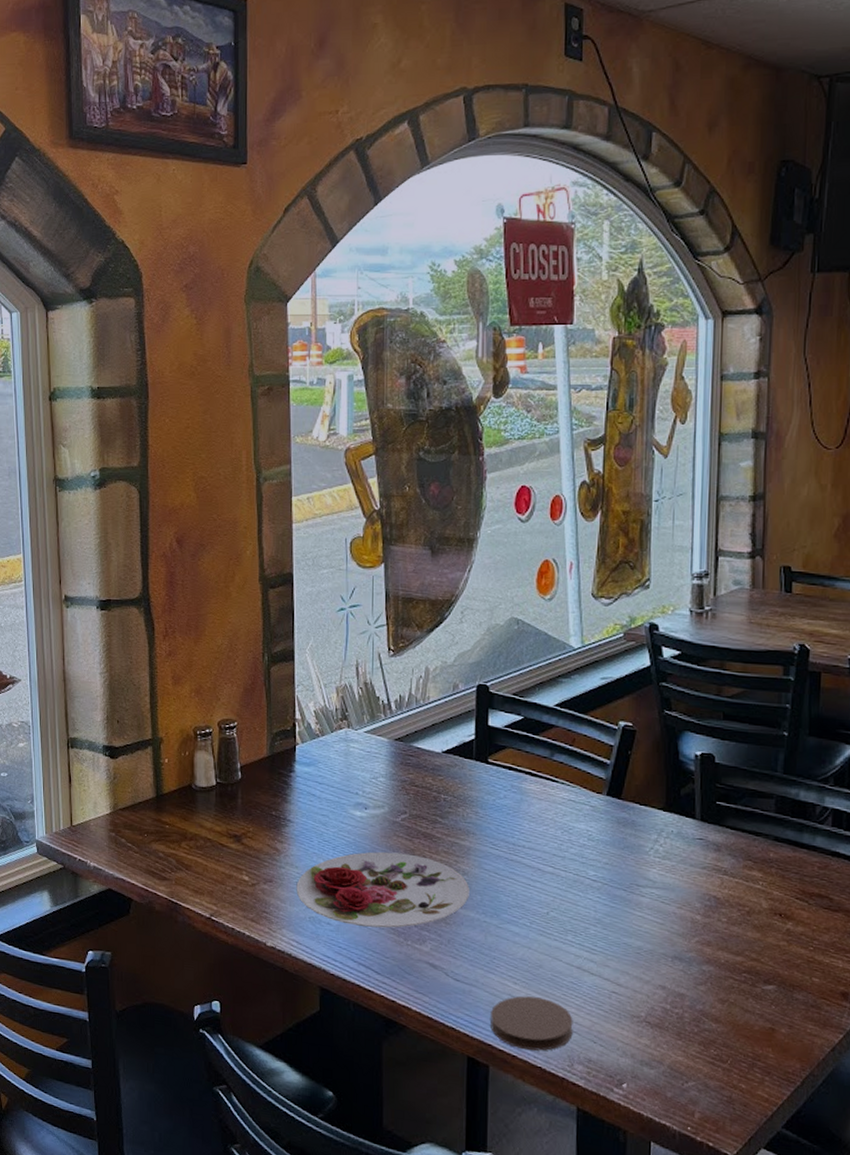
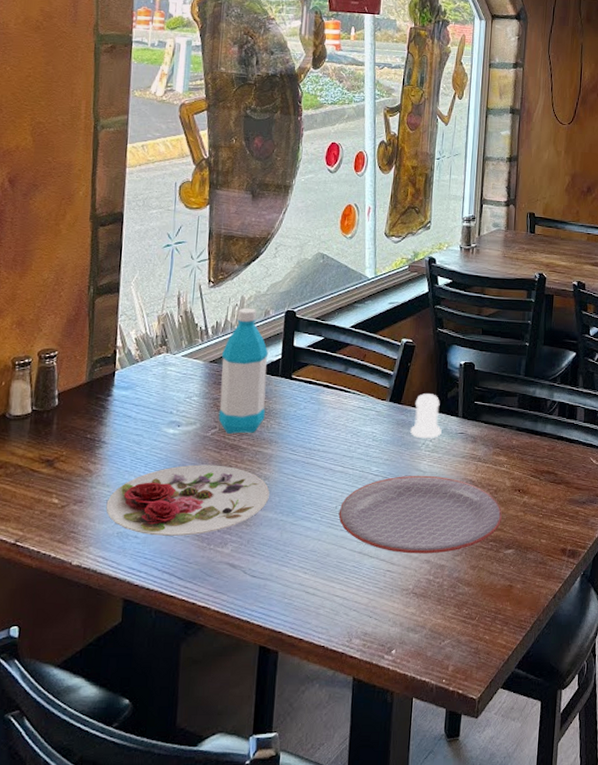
water bottle: none [407,680,460,822] -> present [218,307,269,434]
coaster: present [491,996,573,1051] -> none [281,583,353,632]
plate: none [551,884,758,980] -> present [338,475,502,554]
salt shaker: none [634,788,674,843] -> present [410,393,442,439]

